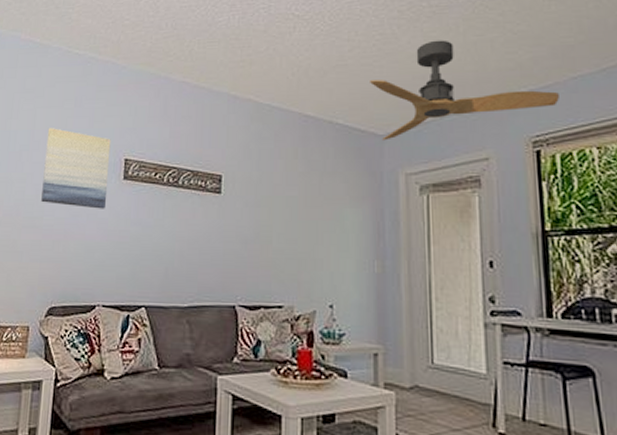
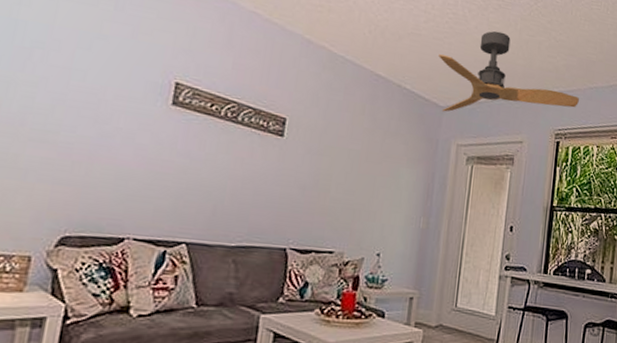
wall art: present [41,128,111,209] -> none [59,28,160,134]

